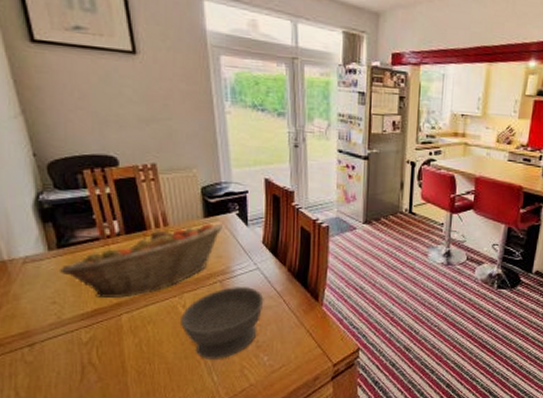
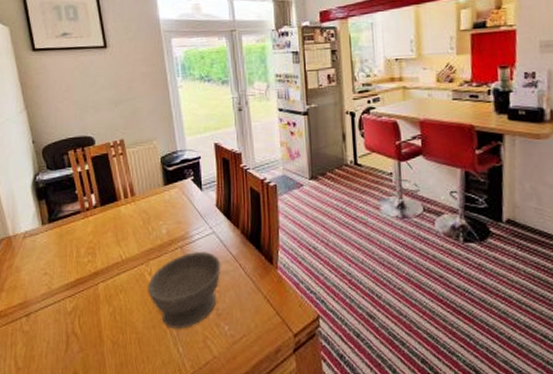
fruit basket: present [58,223,223,298] -> none [49,190,180,267]

